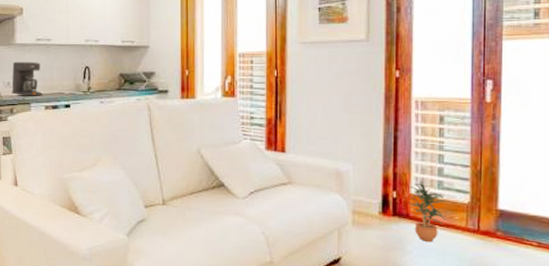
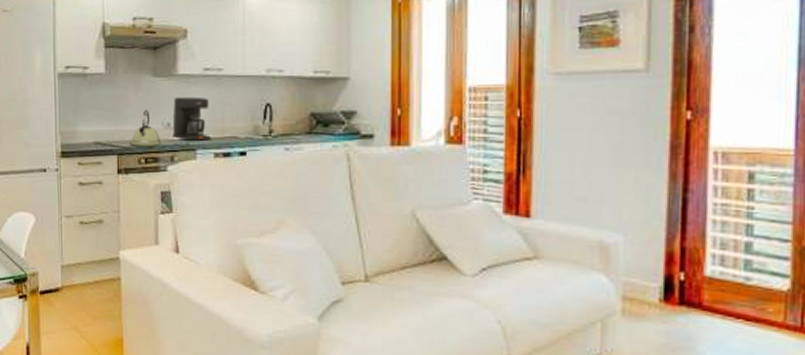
potted plant: present [407,180,447,241] -> none [699,258,756,341]

